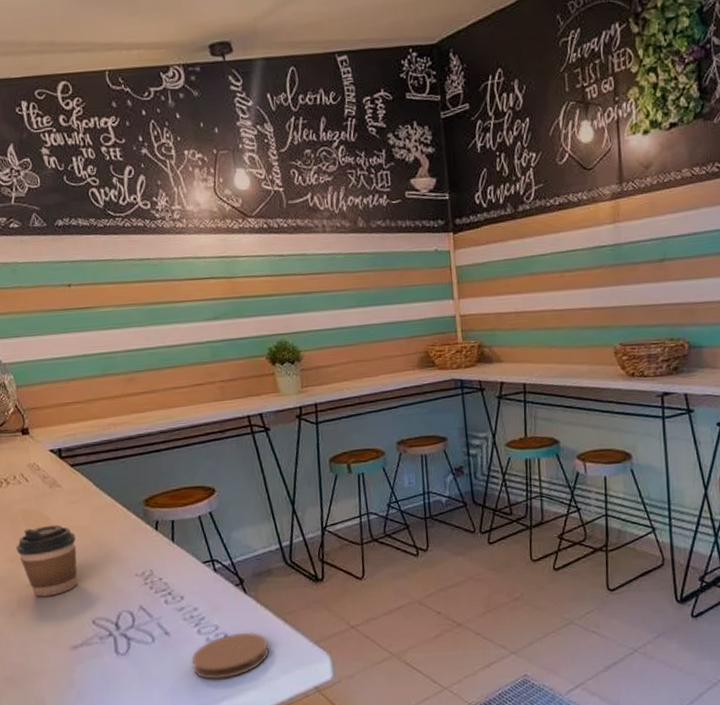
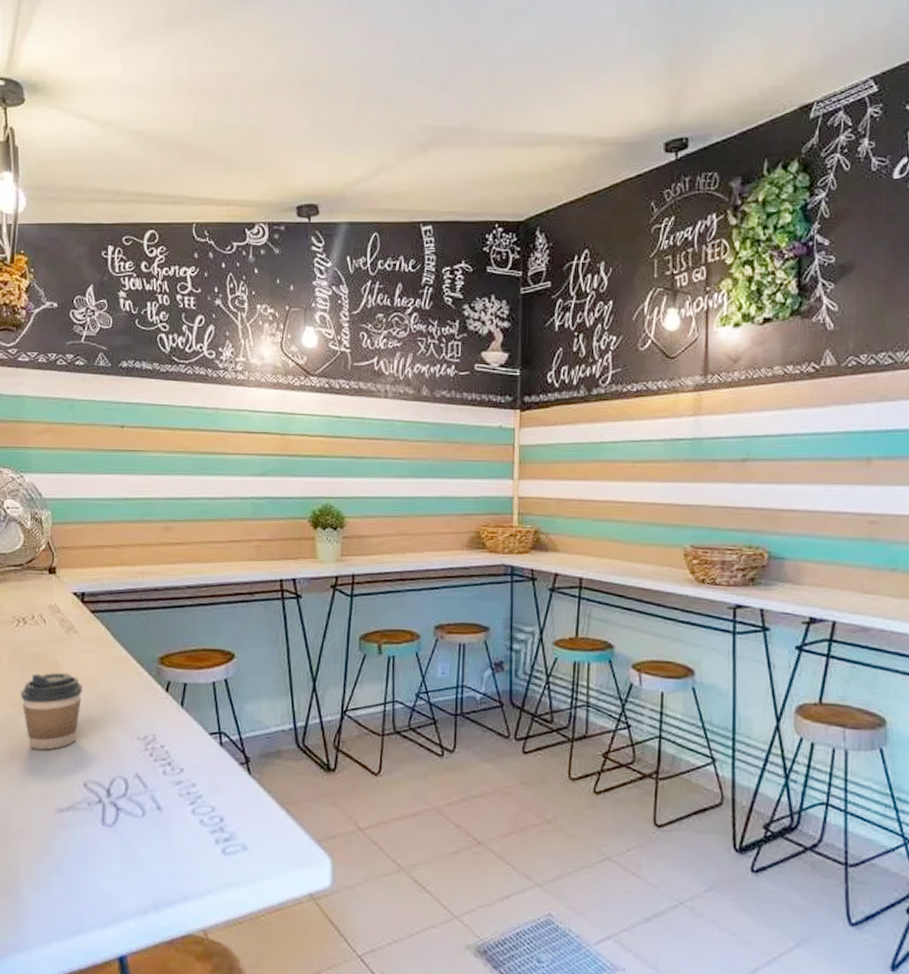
coaster: present [191,632,270,680] -> none [180,818,266,870]

